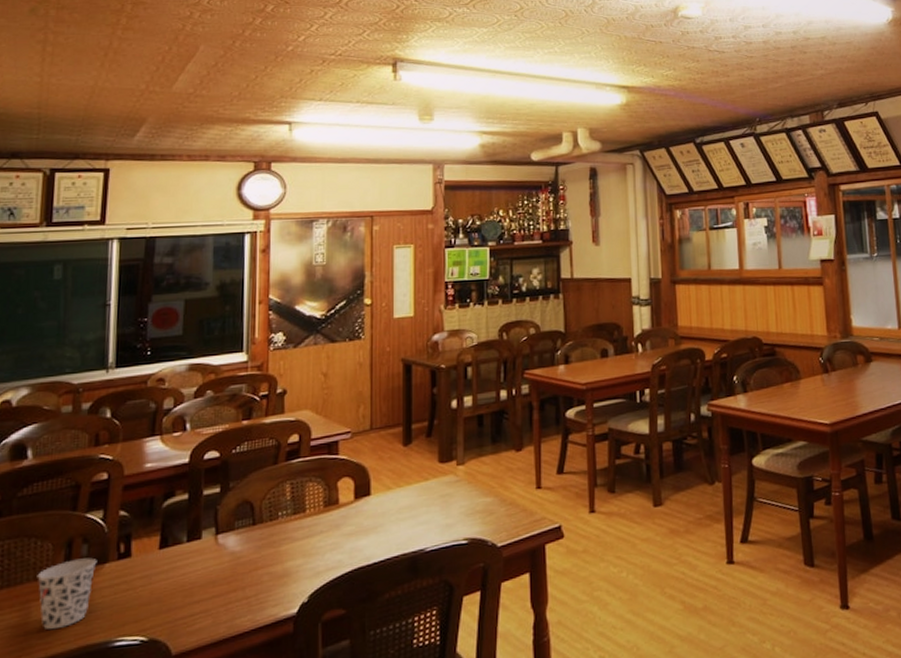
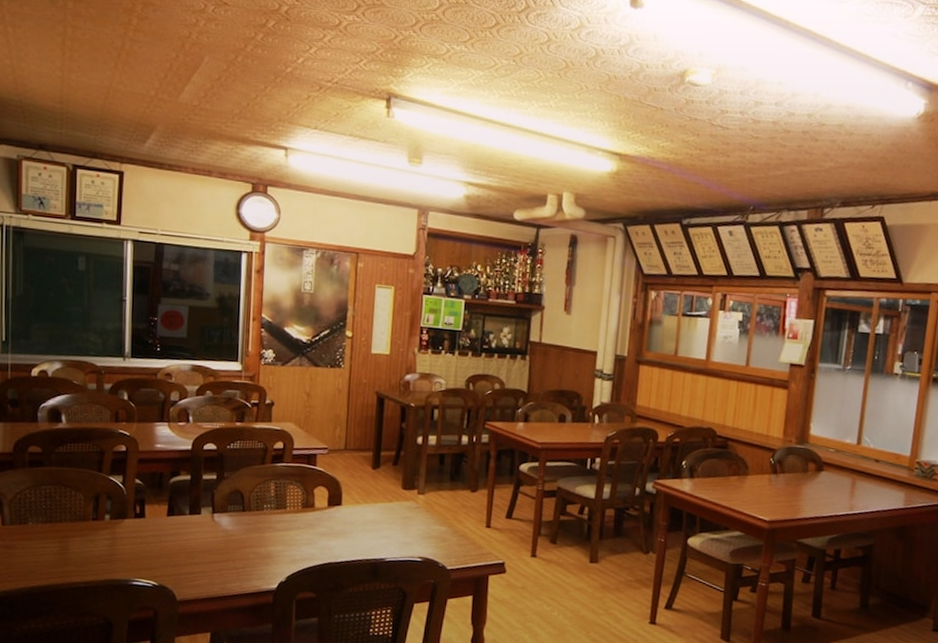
cup: present [37,557,97,629] -> none [72,511,119,562]

